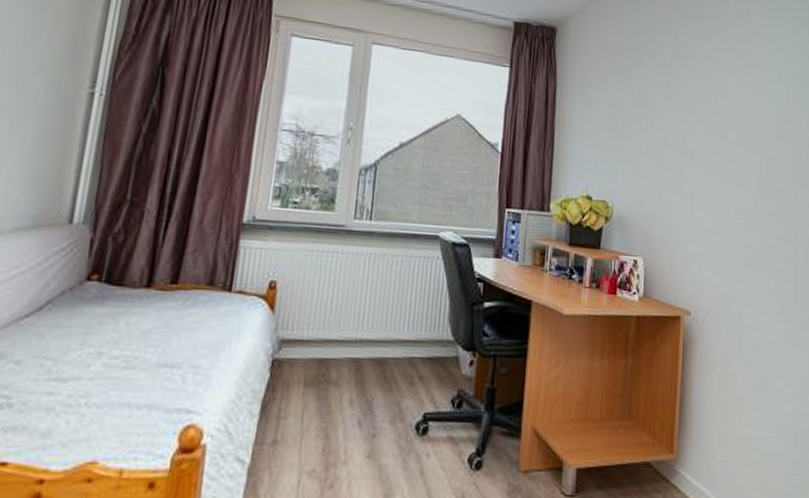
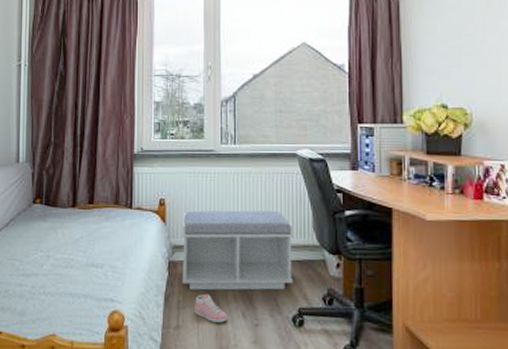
bench: none [286,297,428,395] -> present [182,210,294,291]
sneaker: none [297,399,341,434] -> present [194,293,229,323]

